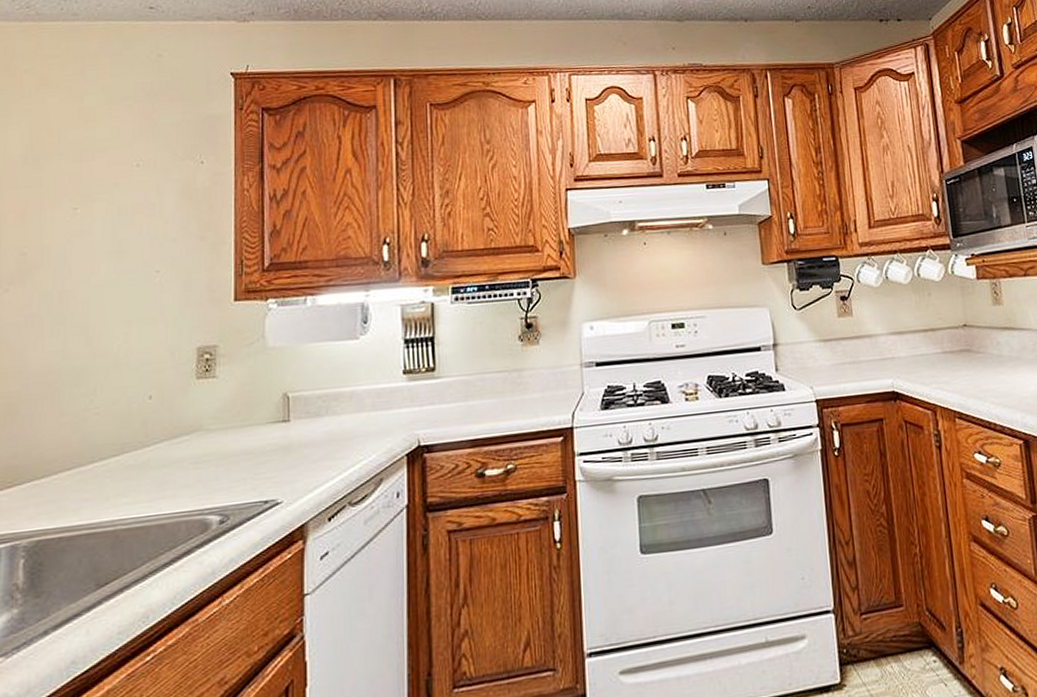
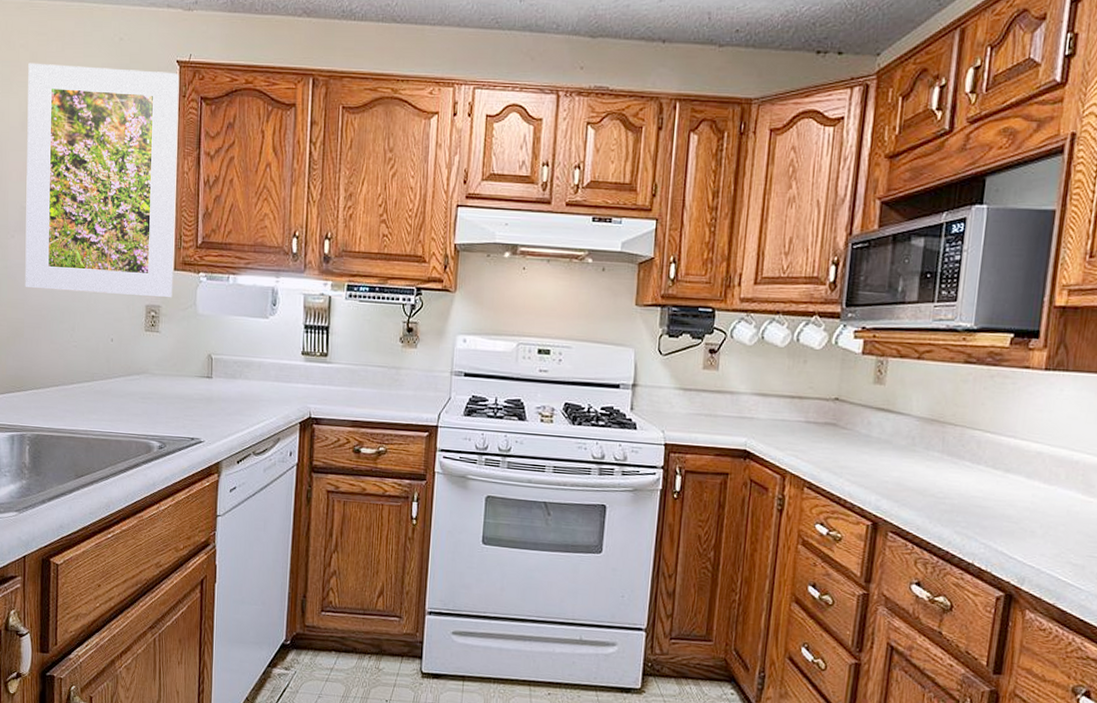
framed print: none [23,85,235,351] -> present [25,63,180,298]

